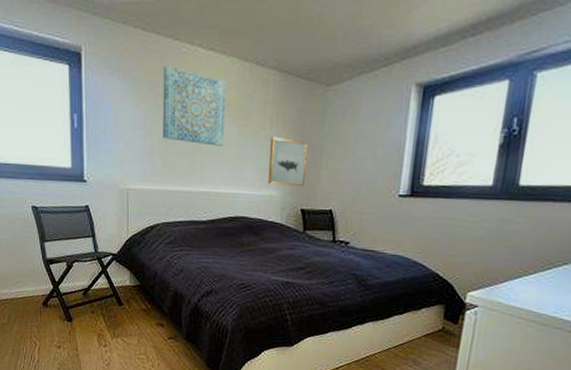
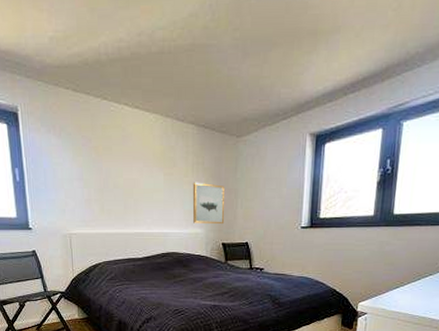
wall art: present [162,66,226,146] -> none [95,123,153,192]

